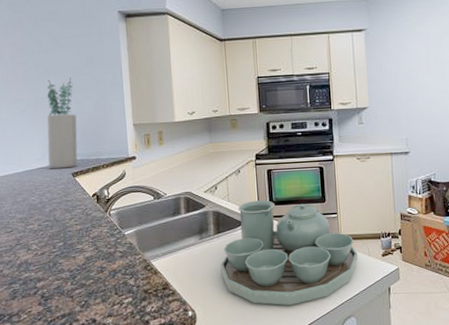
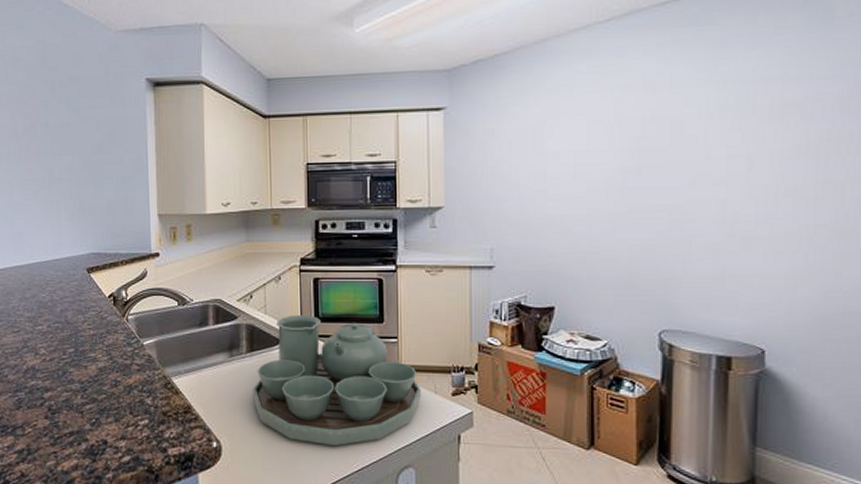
vase: present [46,77,78,169] -> none [60,156,95,263]

